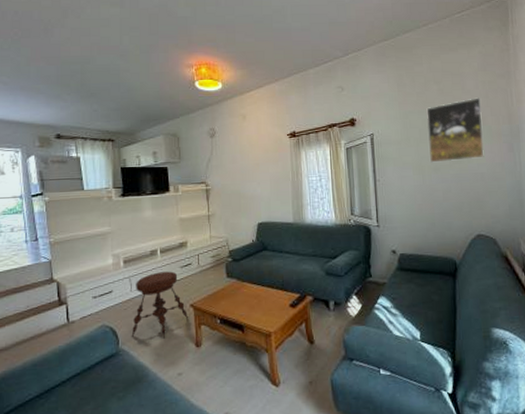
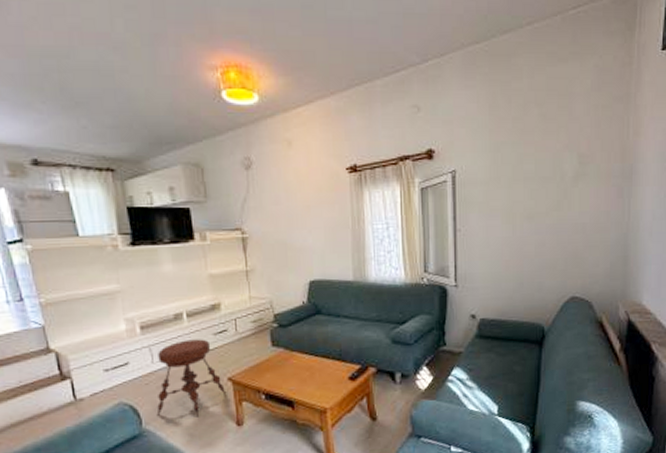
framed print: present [426,97,485,163] -> none [522,127,591,209]

